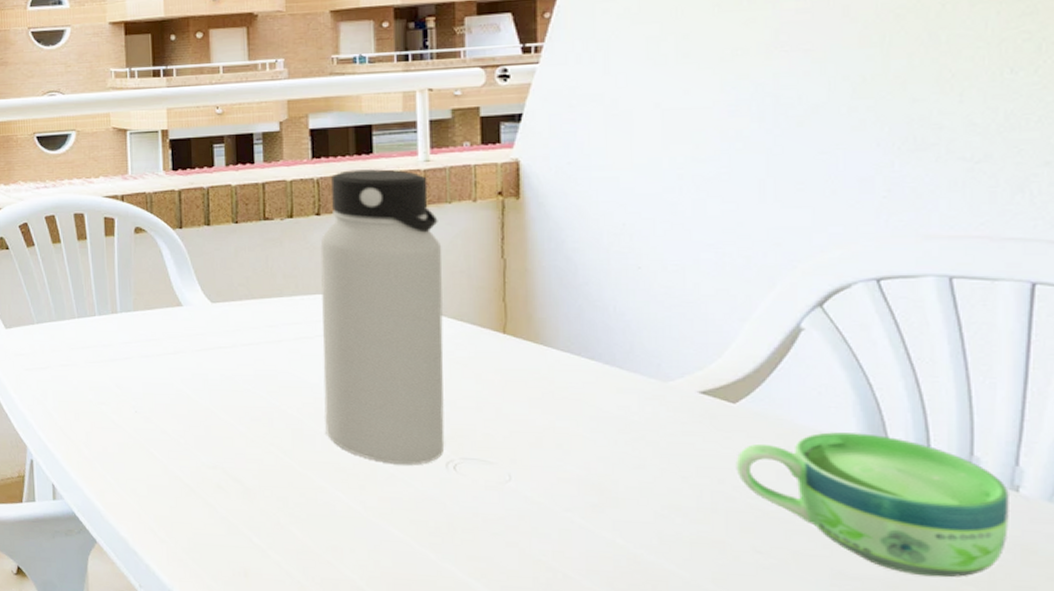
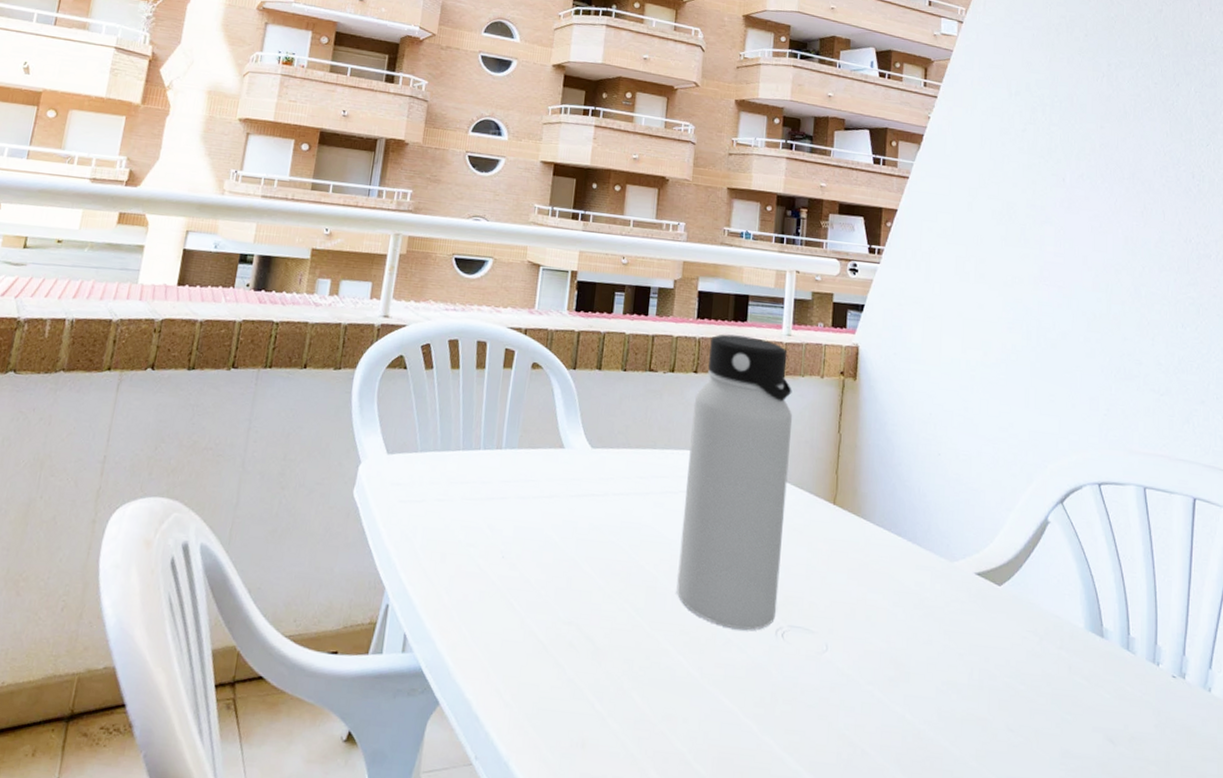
cup: present [735,432,1009,578] -> none [998,617,1179,758]

